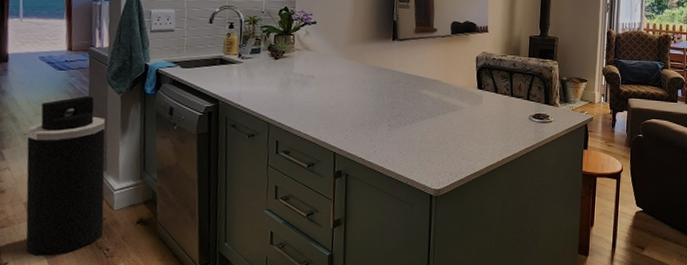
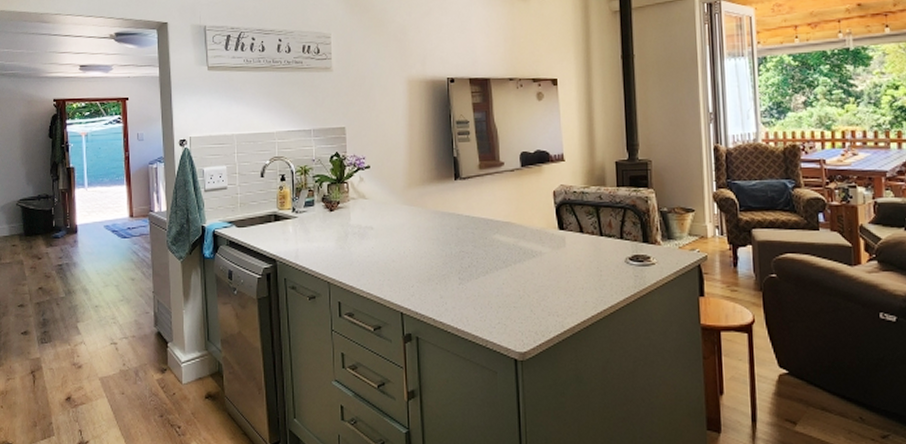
trash can: present [25,95,106,256] -> none [98,262,174,434]

